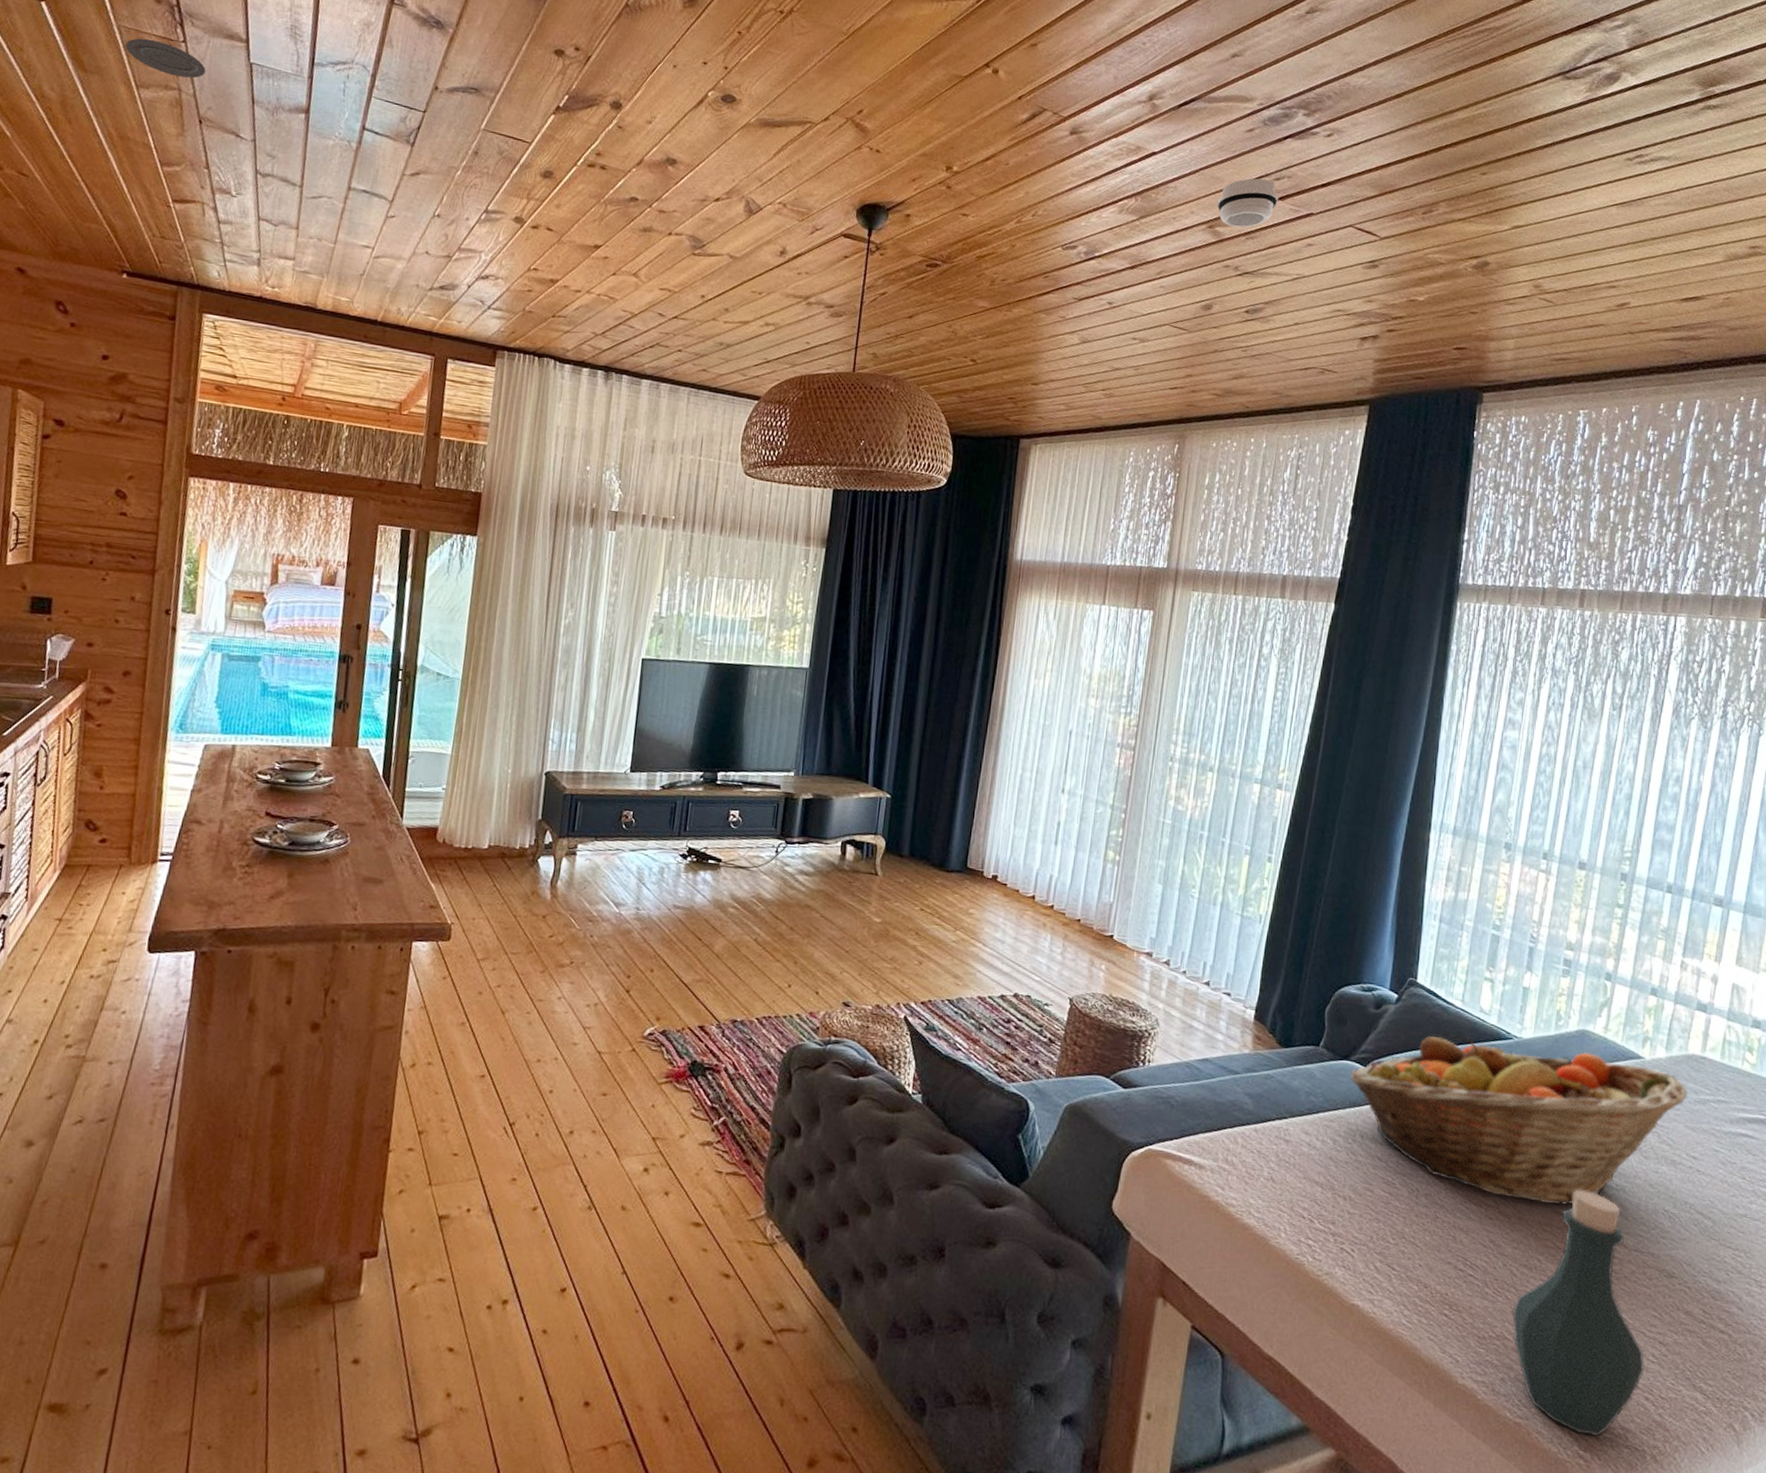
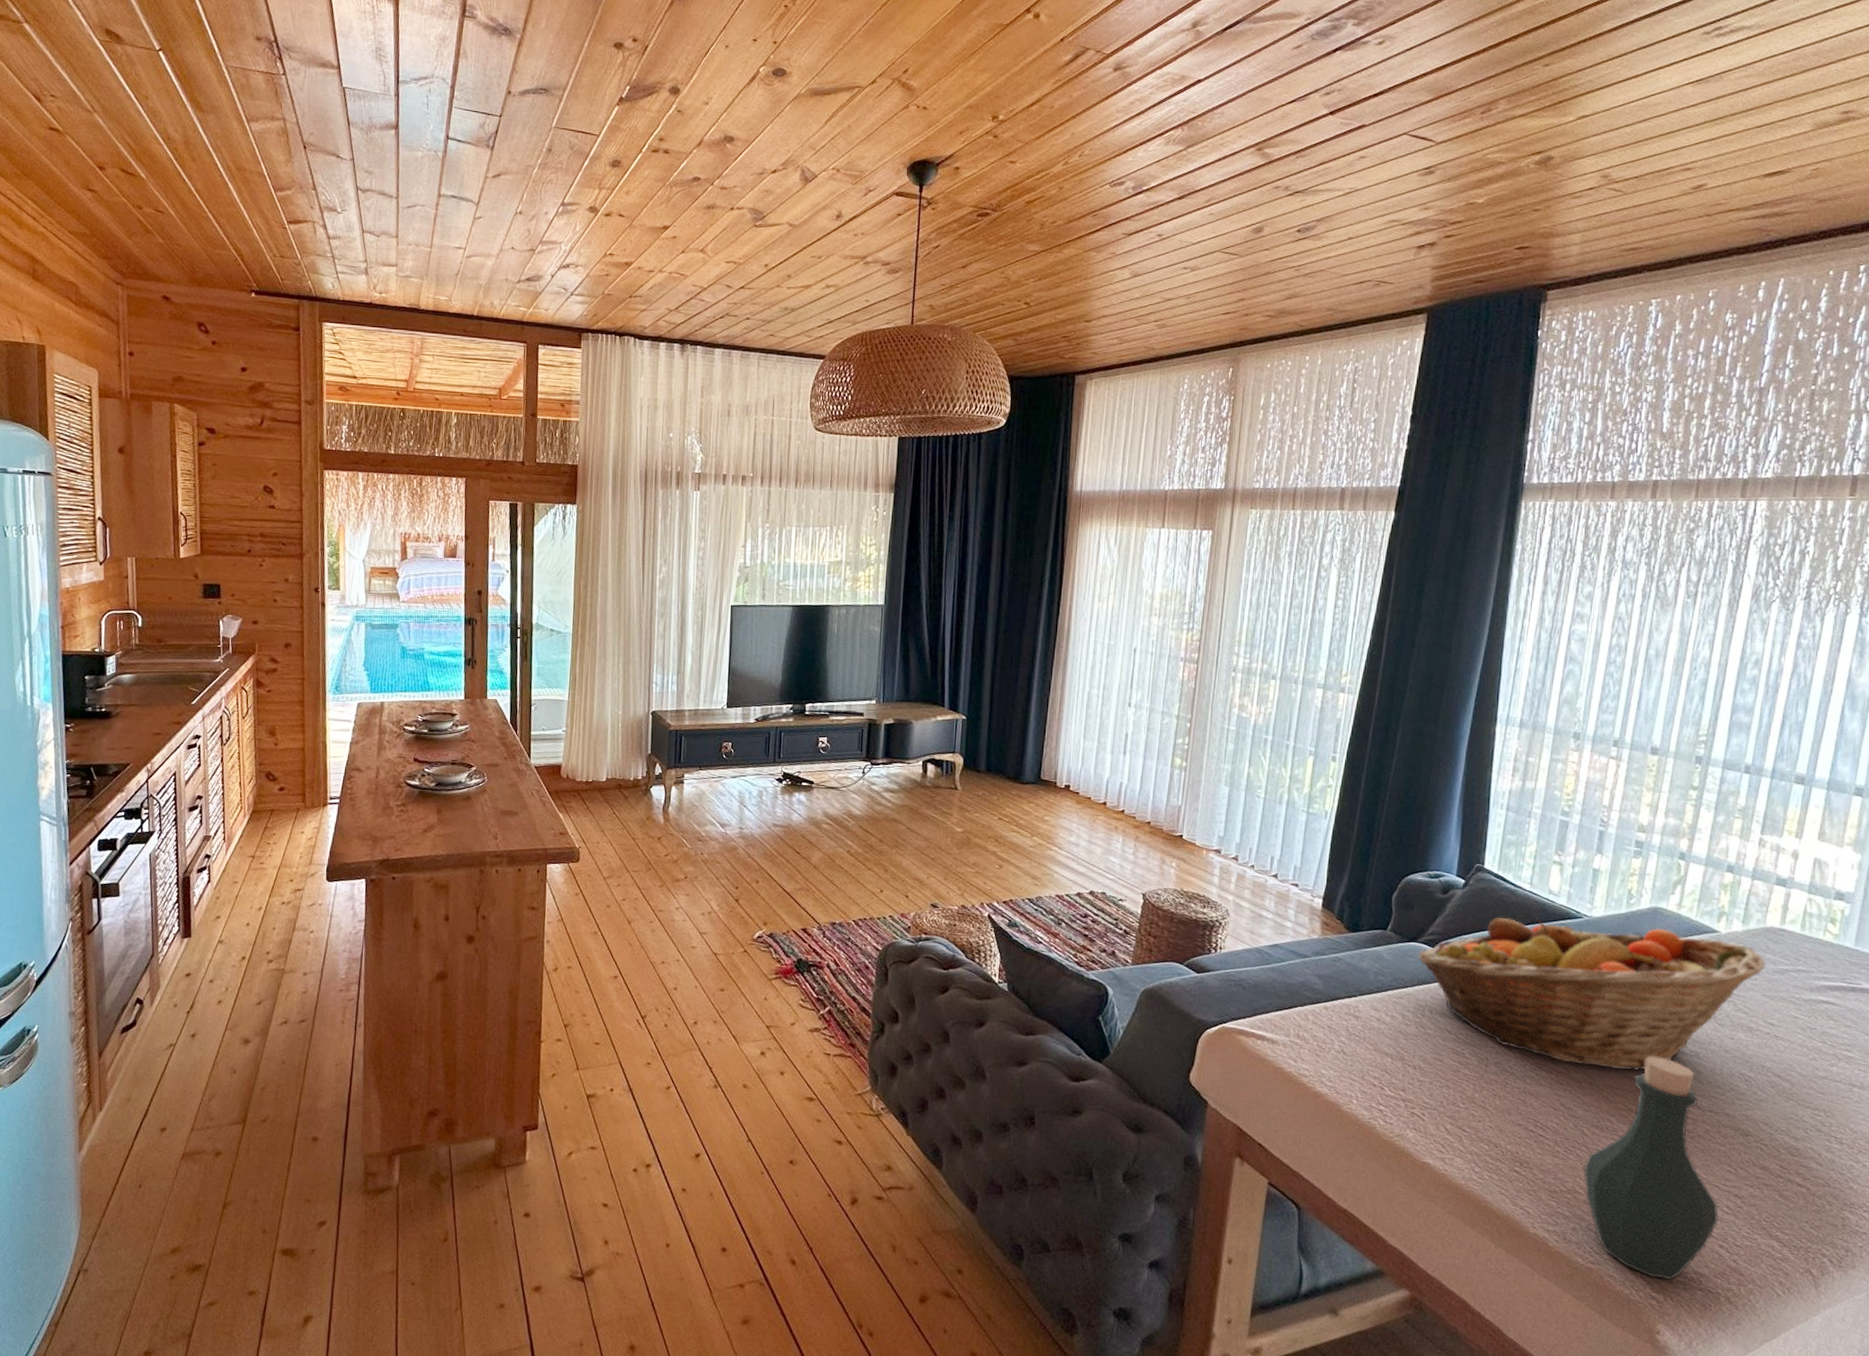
recessed light: present [125,38,206,79] -> none [233,75,305,108]
smoke detector: present [1217,178,1278,228] -> none [1265,94,1329,147]

